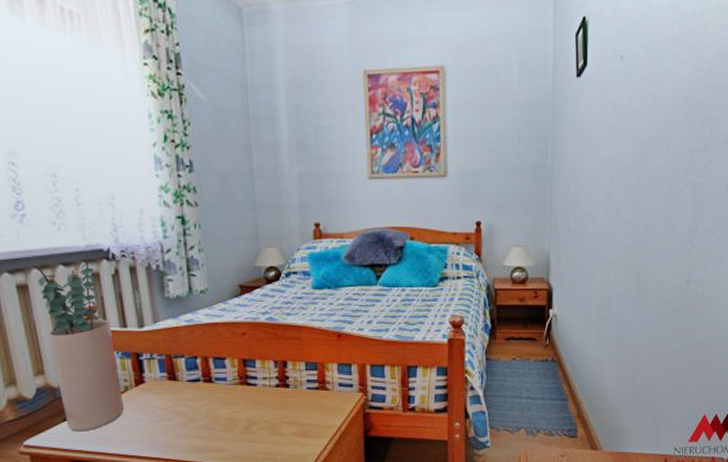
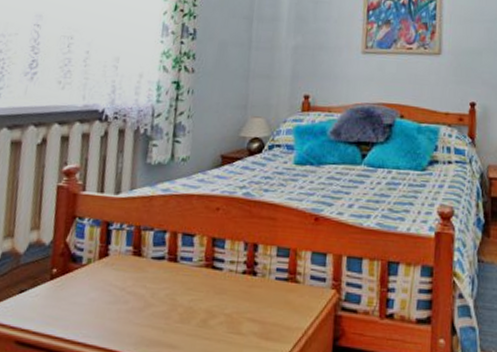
vase: present [37,253,125,432] -> none [21,112,89,308]

